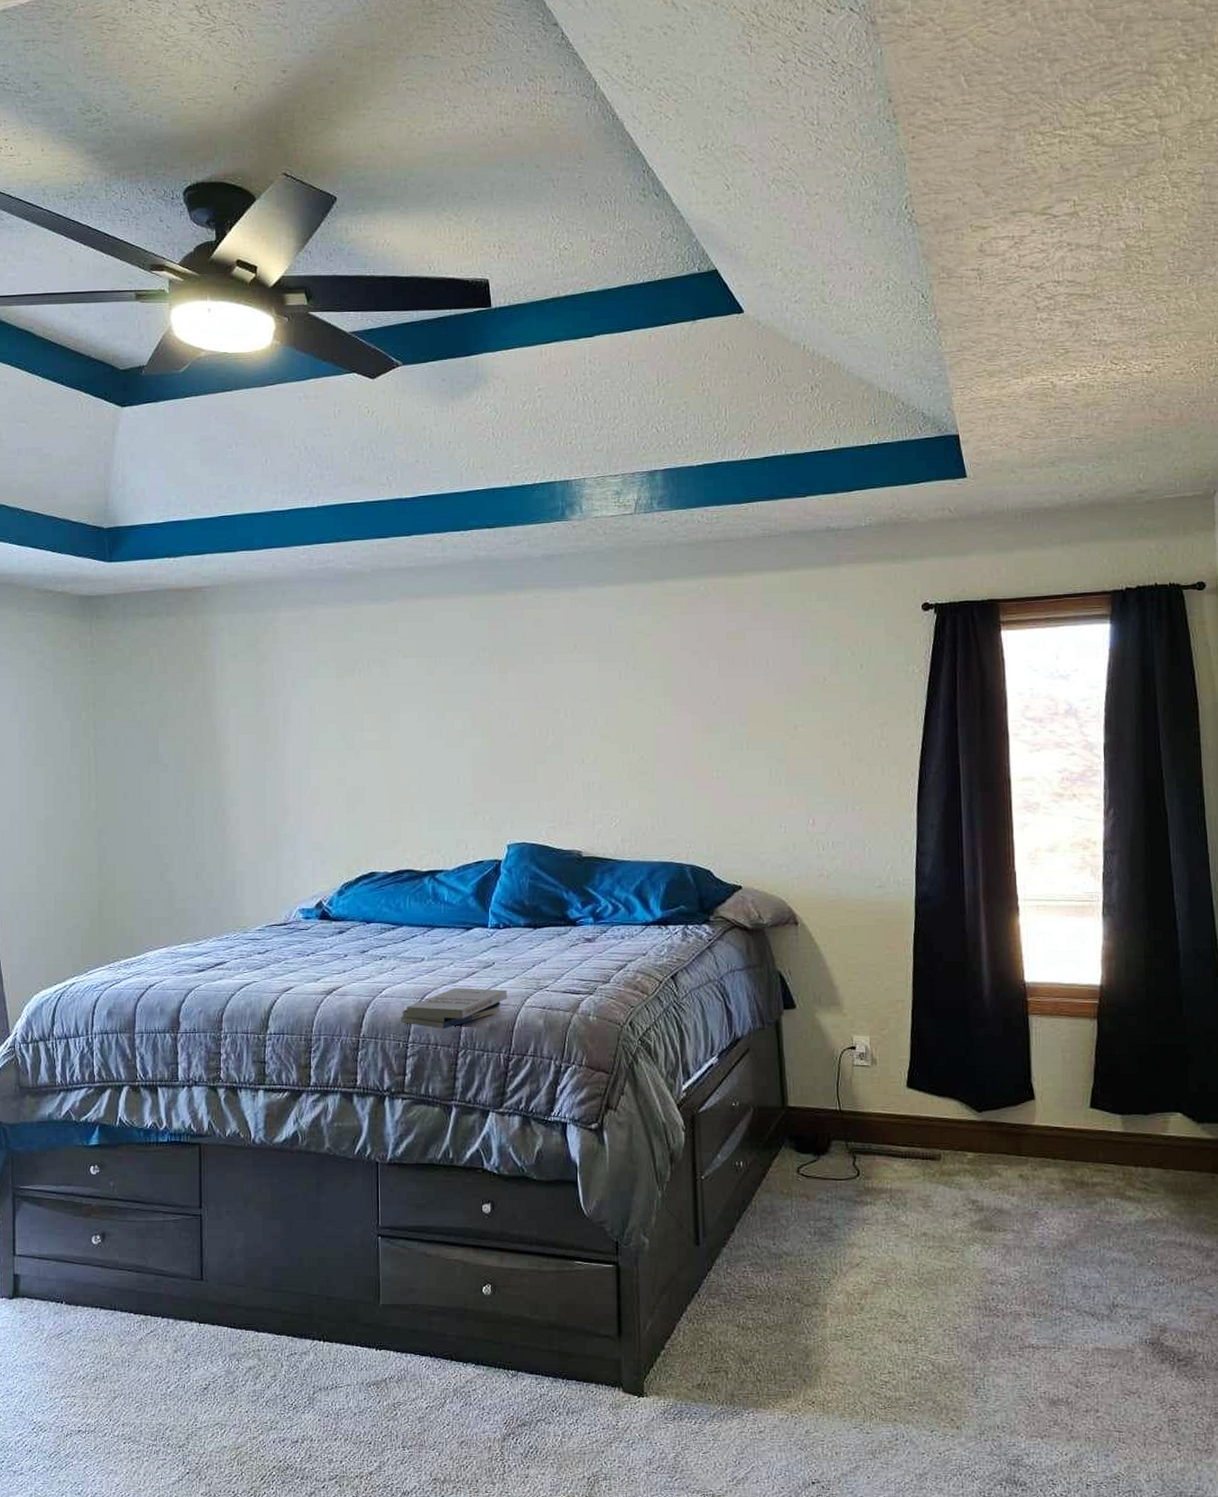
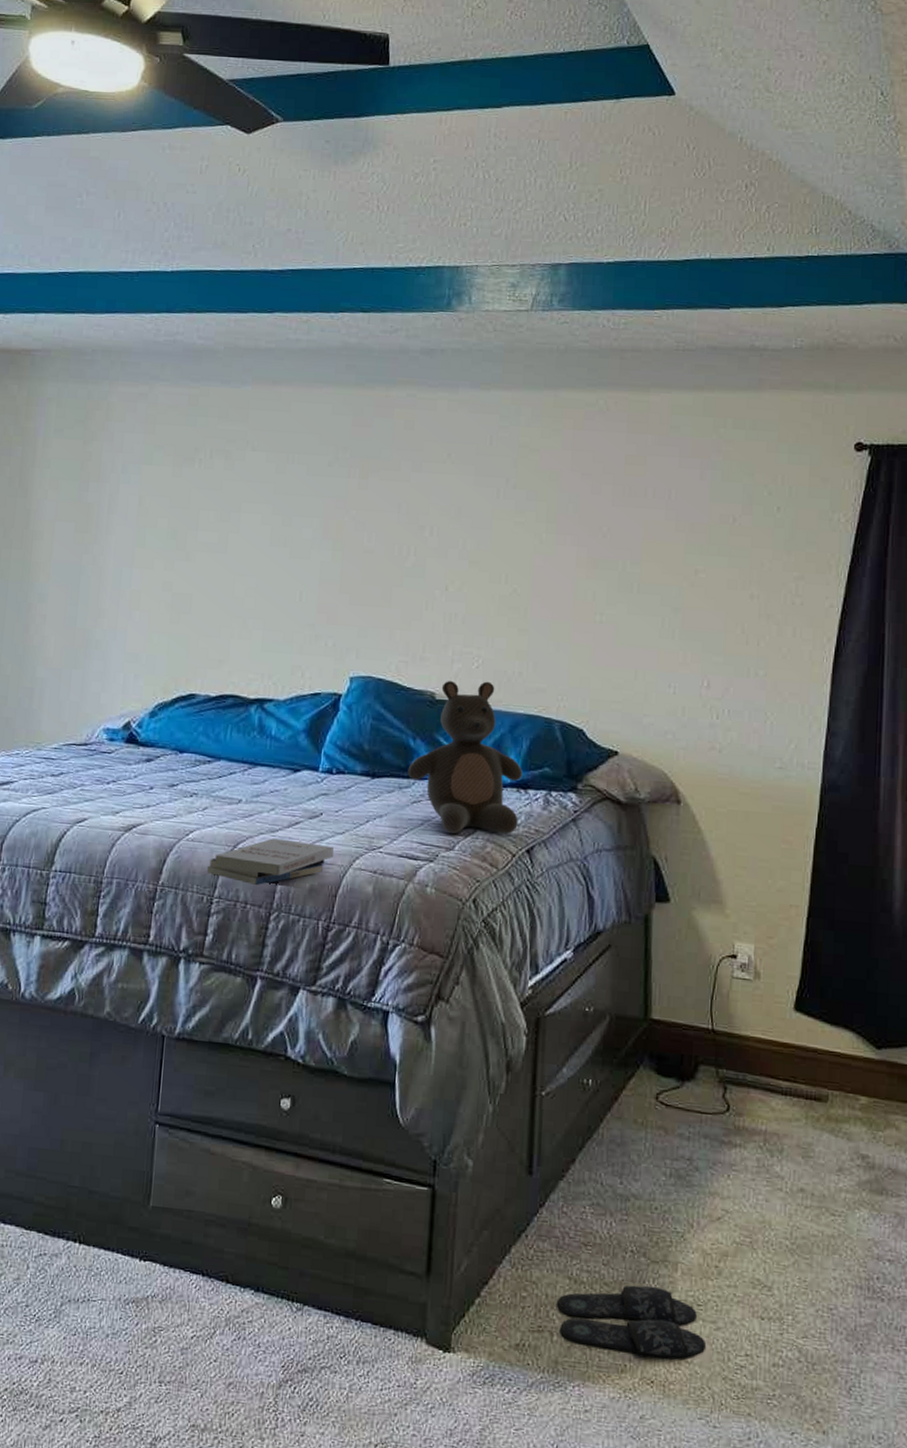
stuffed bear: none [564,837,662,970] -> present [407,680,523,834]
slippers: none [729,1325,855,1383] -> present [557,1285,705,1360]

